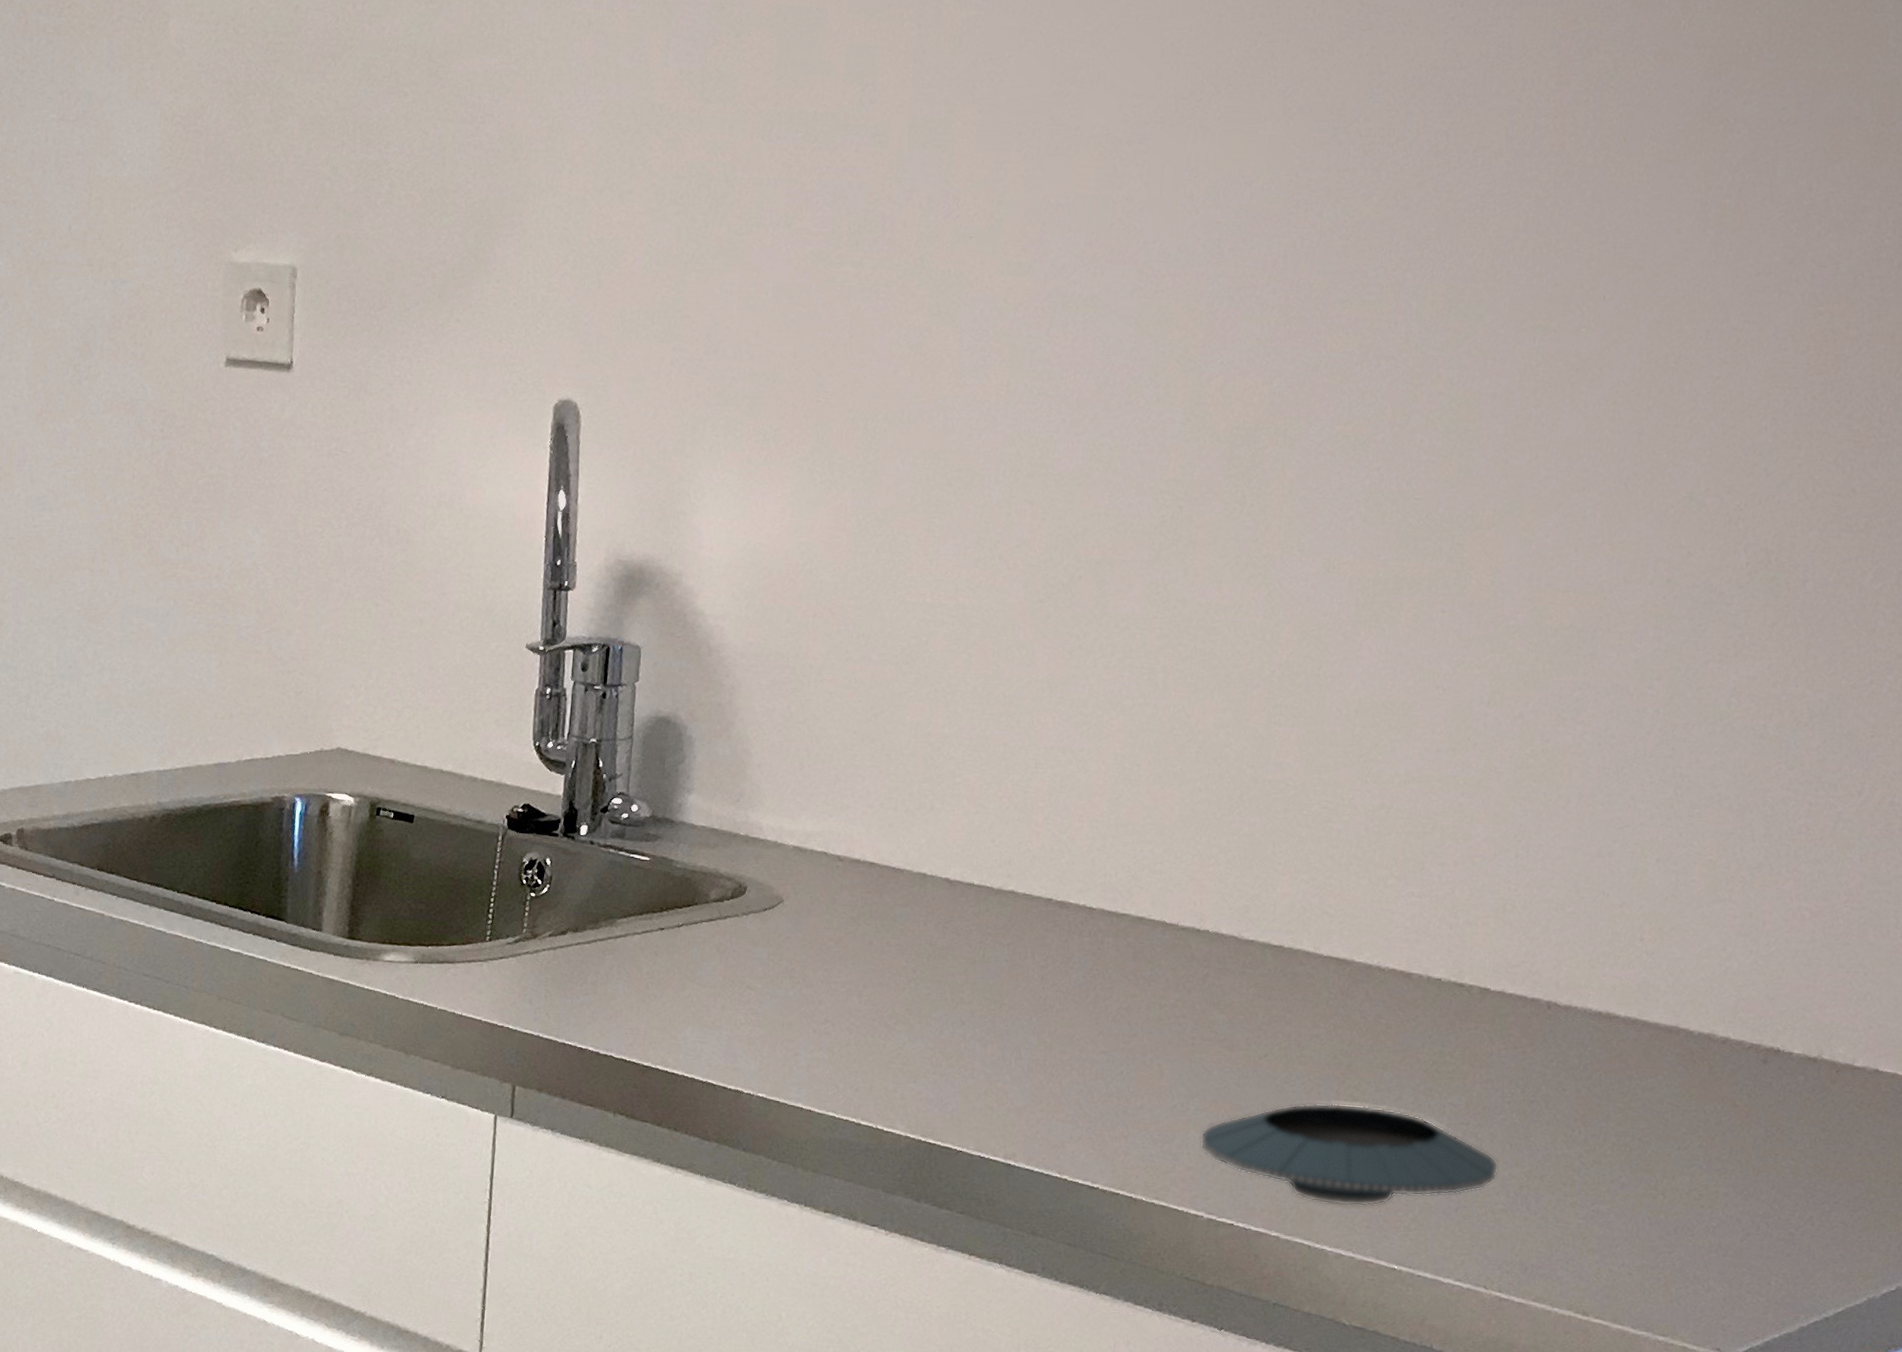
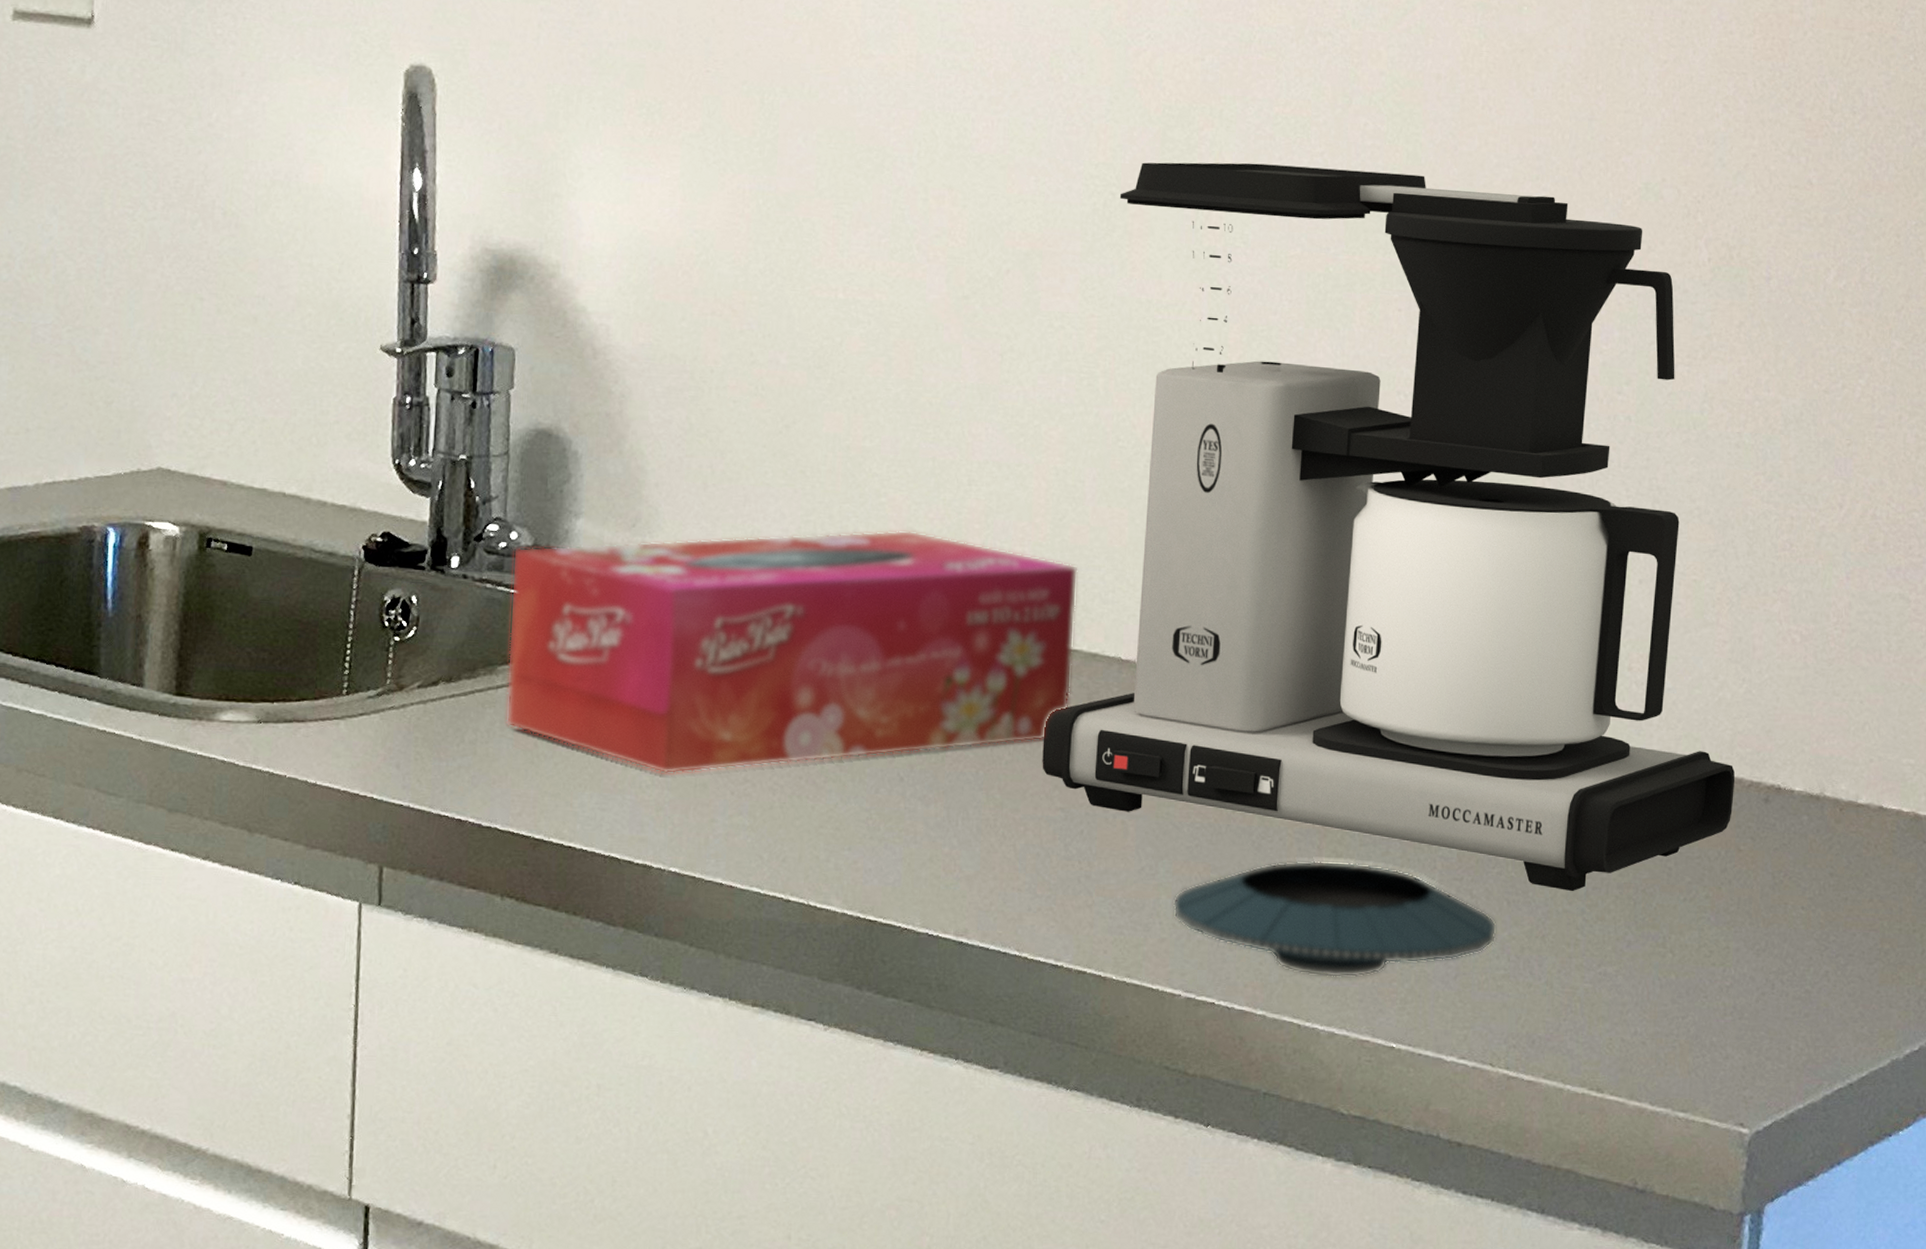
tissue box: none [622,806,1131,1014] -> present [506,530,1078,774]
coffee maker: none [1089,477,1736,1137] -> present [1042,162,1735,891]

